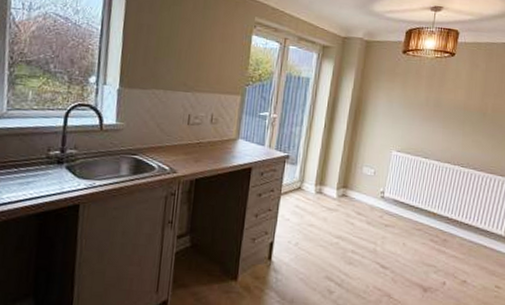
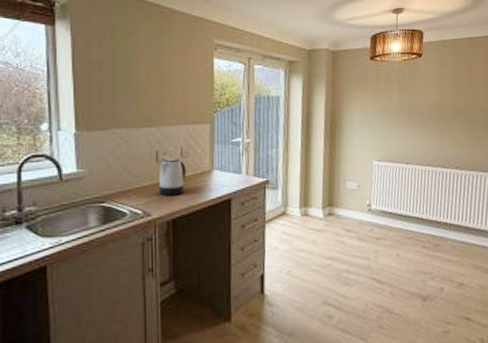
kettle: none [186,122,214,158] -> present [158,157,186,196]

